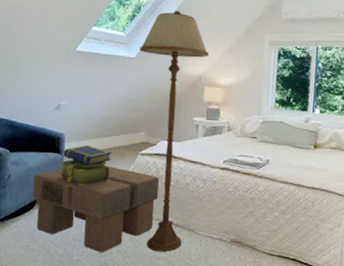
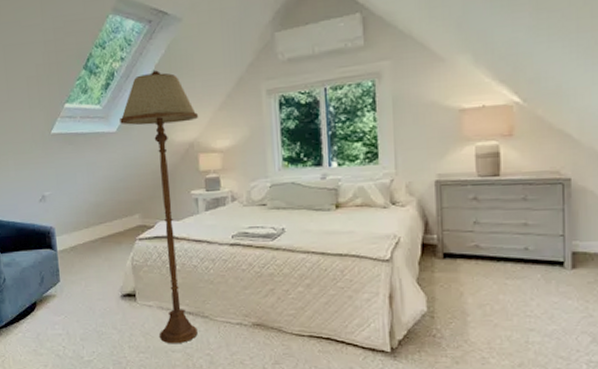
footstool: present [32,166,159,253] -> none [30,256,164,351]
stack of books: present [59,144,112,186] -> none [54,236,108,282]

